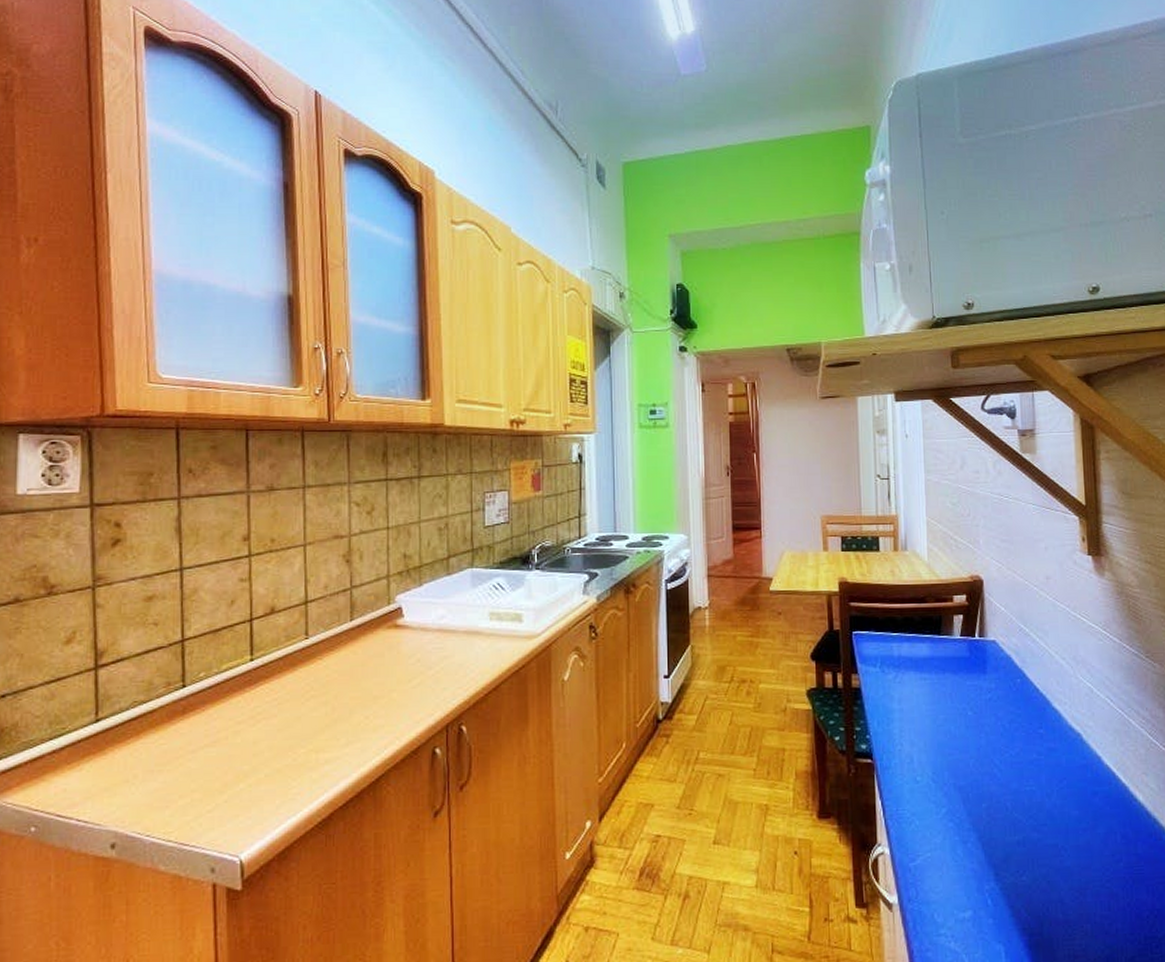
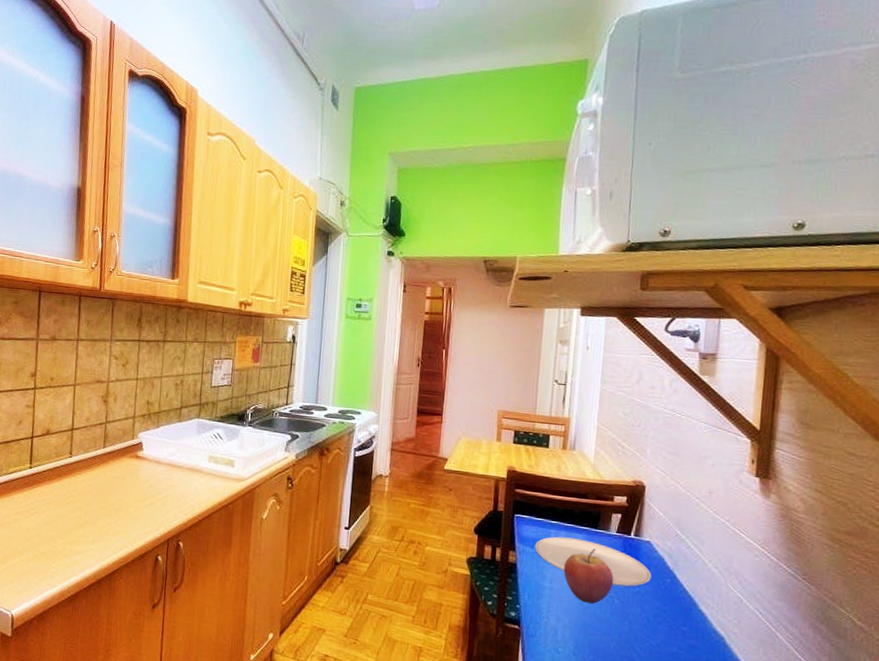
plate: none [878,649,1001,696] -> present [534,536,651,587]
fruit: none [911,657,964,720] -> present [563,548,614,604]

